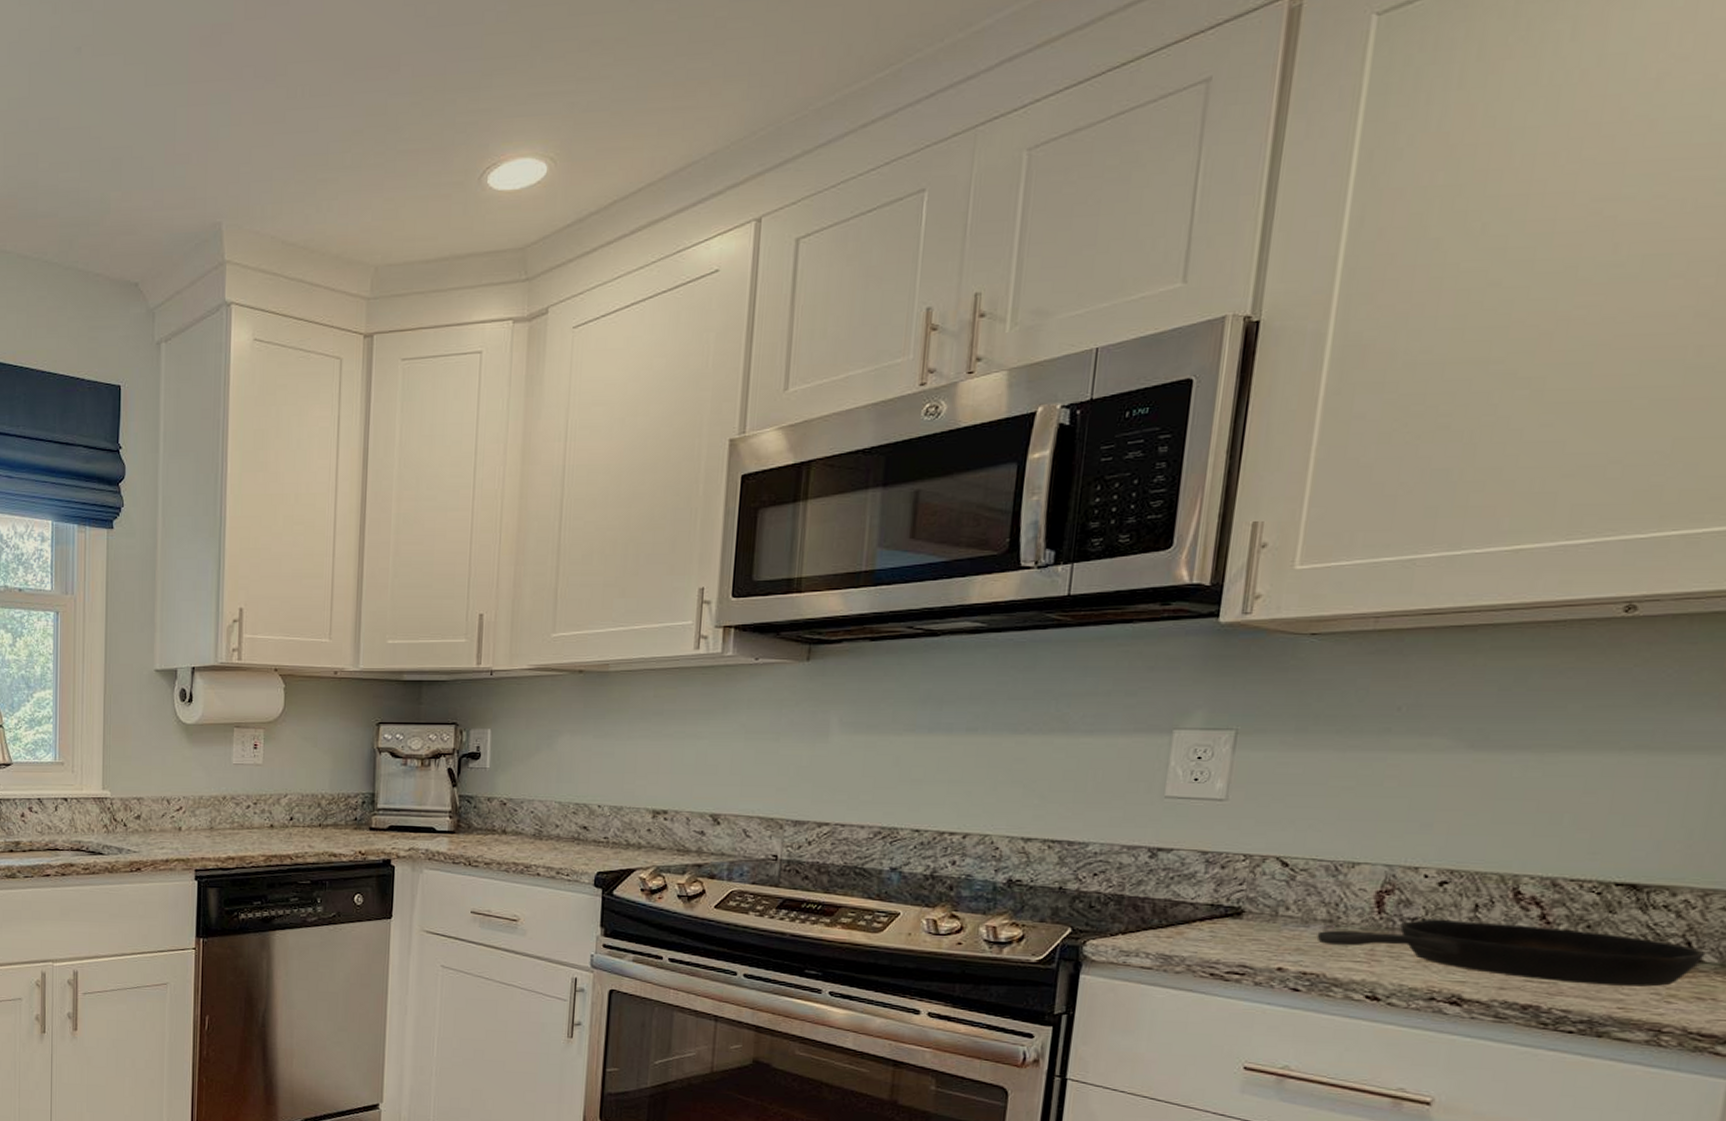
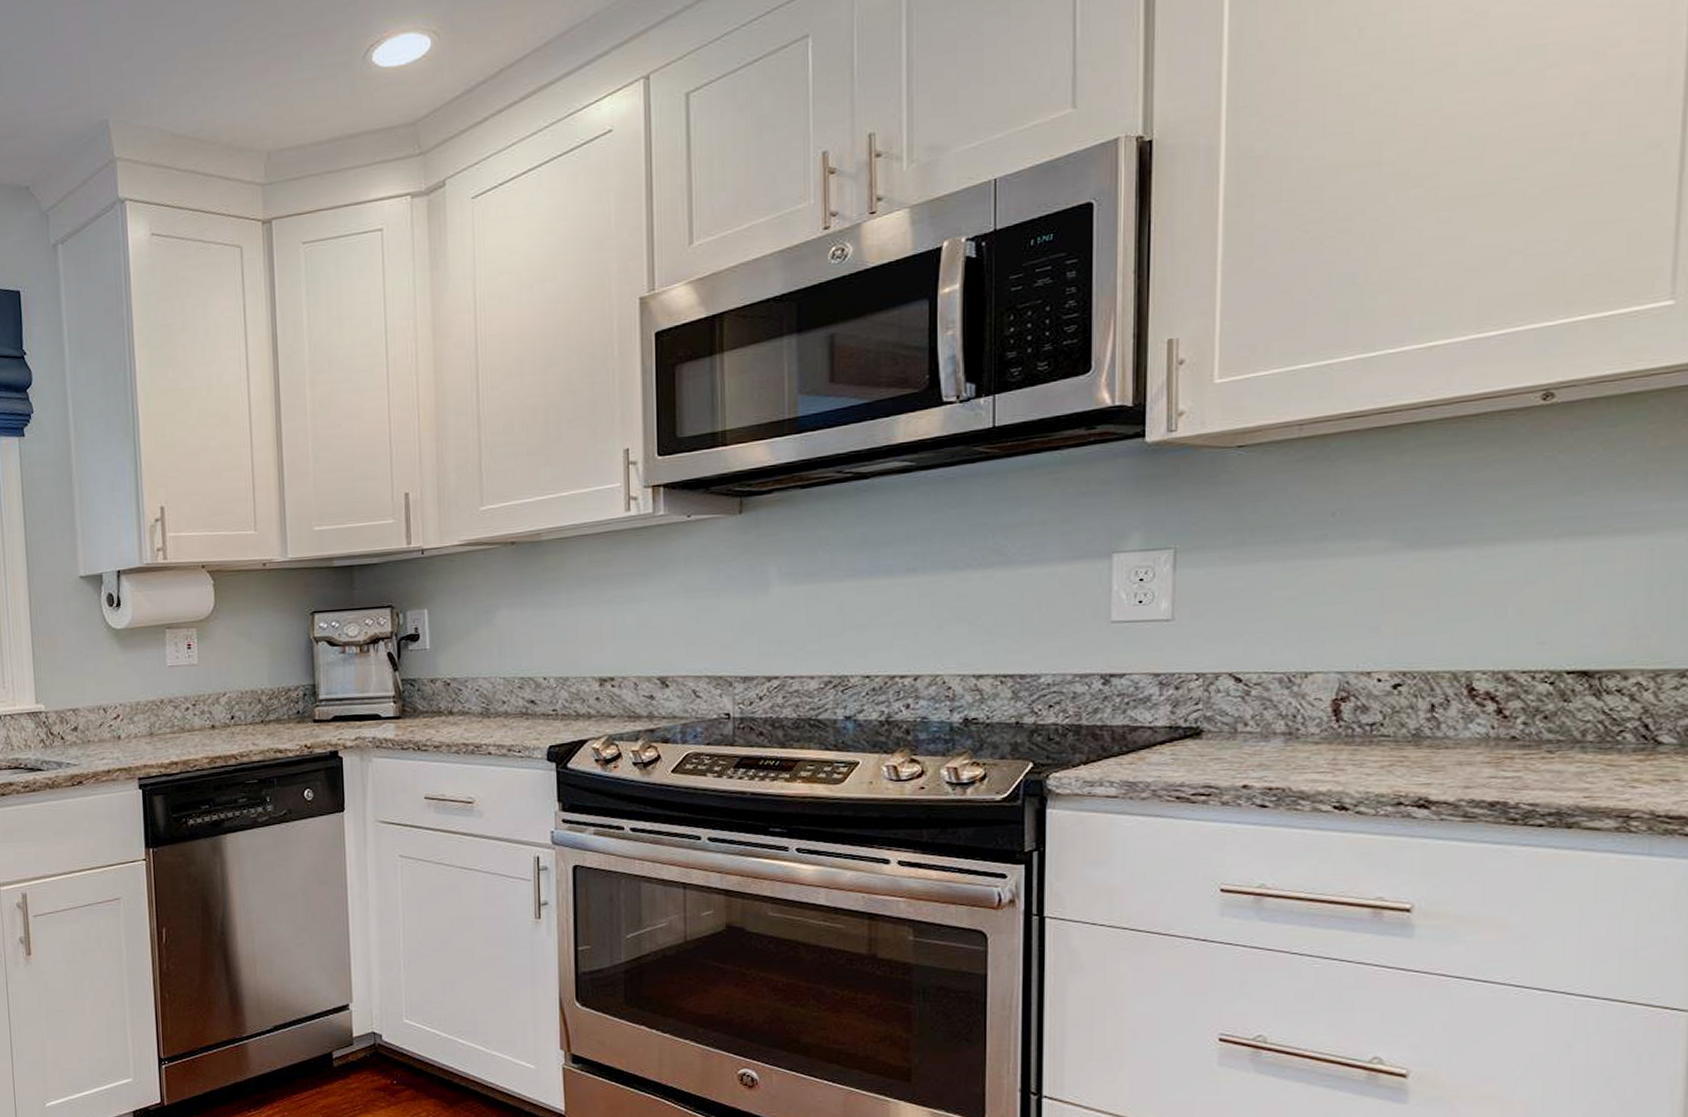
frying pan: present [1316,918,1706,987] -> none [1278,721,1664,776]

